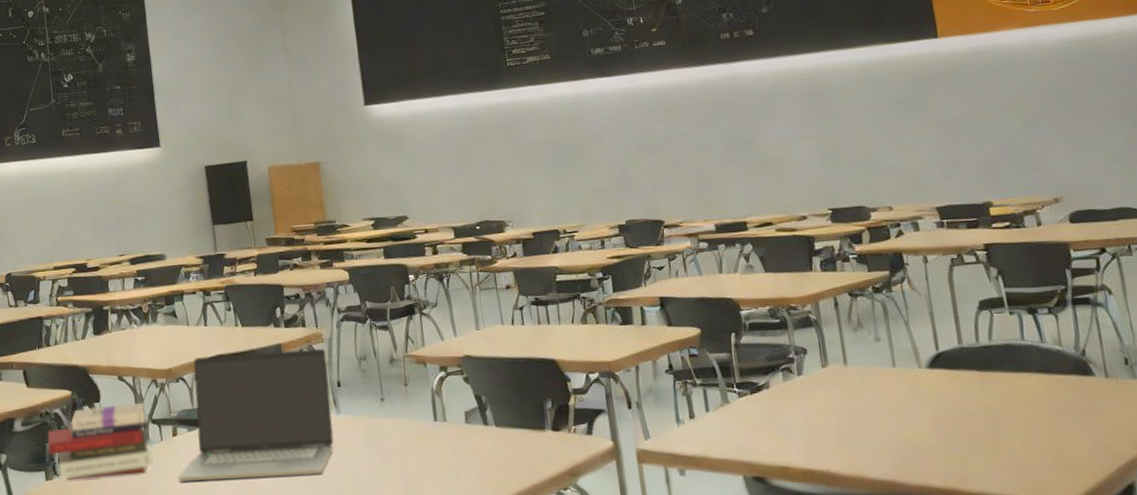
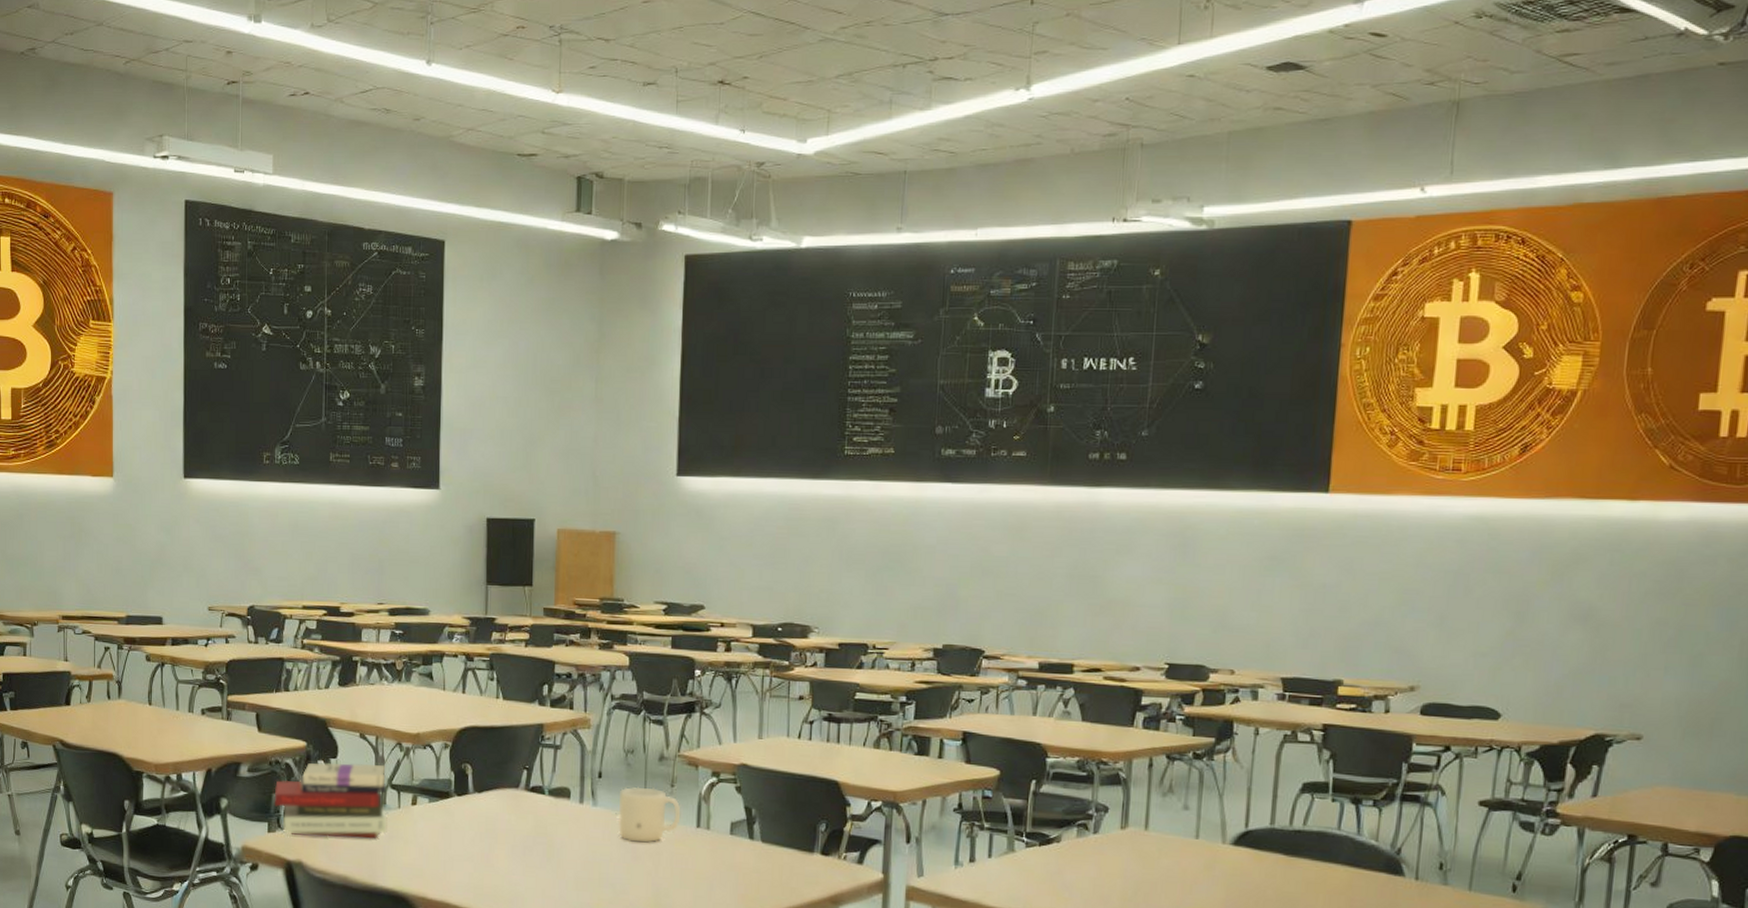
laptop: present [178,348,334,482] -> none [412,725,591,865]
mug: none [359,389,419,443] -> present [618,787,681,843]

